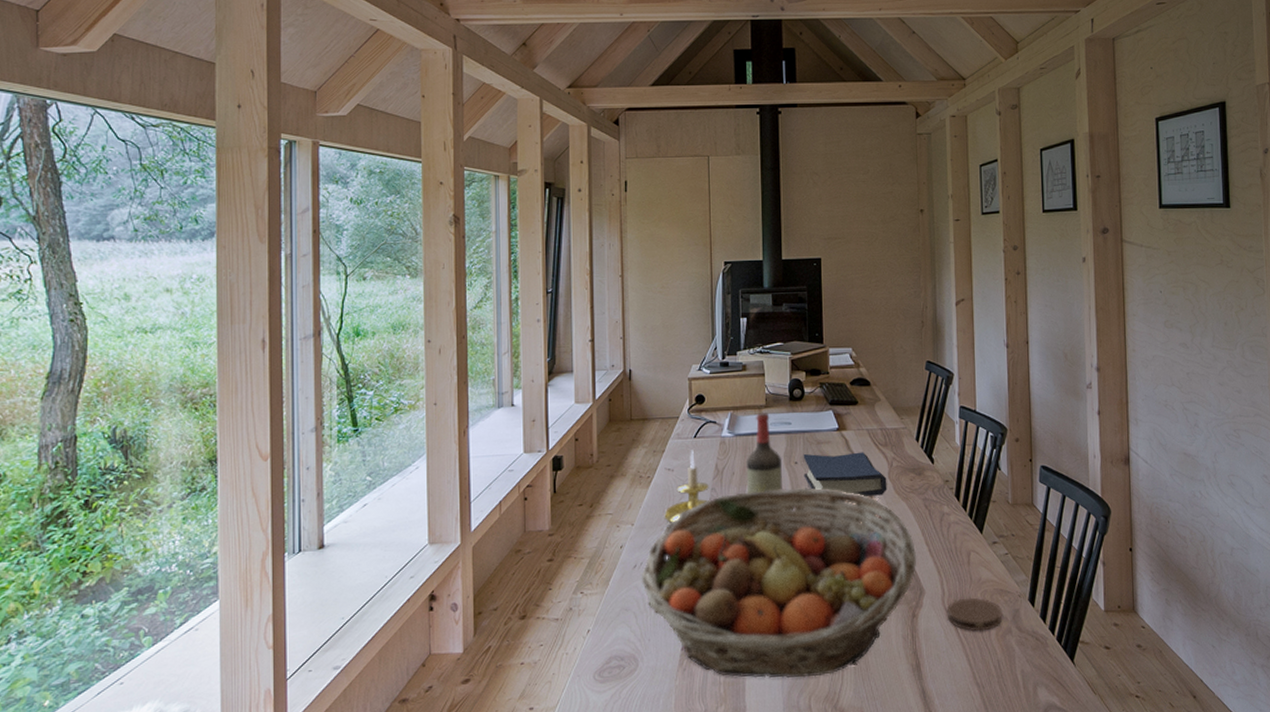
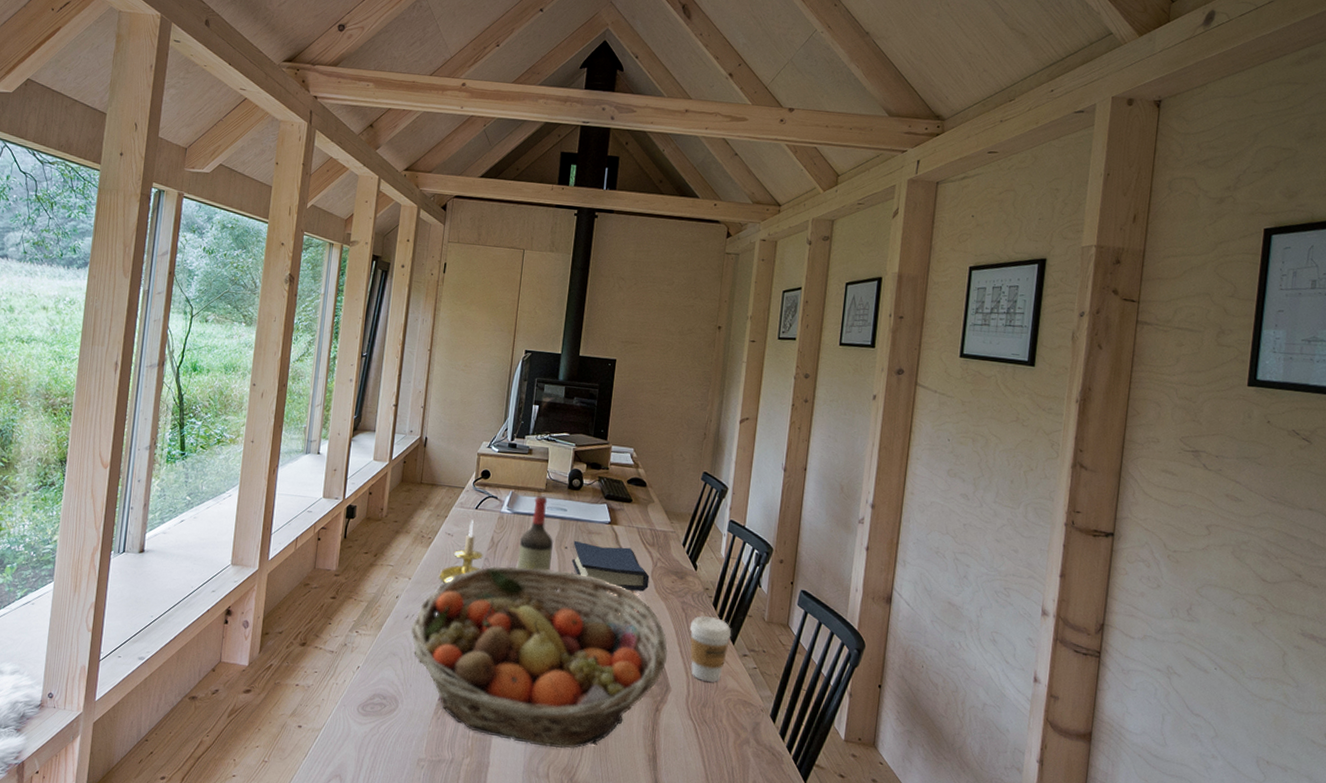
coffee cup: none [935,508,978,577] -> present [689,615,732,683]
coaster: present [946,598,1003,632] -> none [689,702,743,737]

